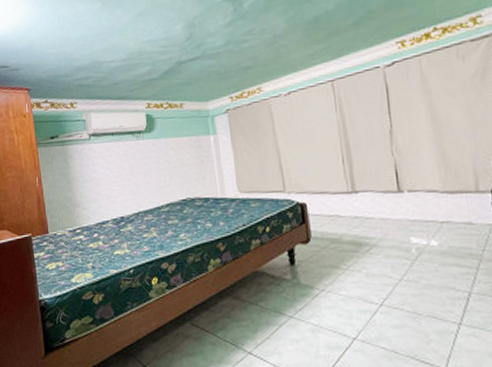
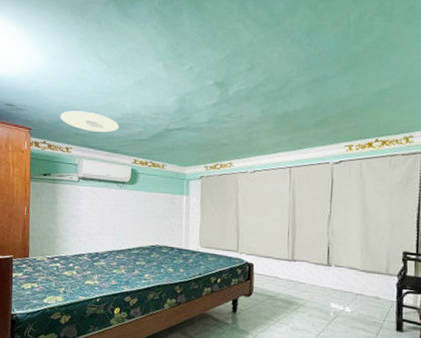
ceiling light: none [58,58,125,81] -> present [60,110,120,133]

